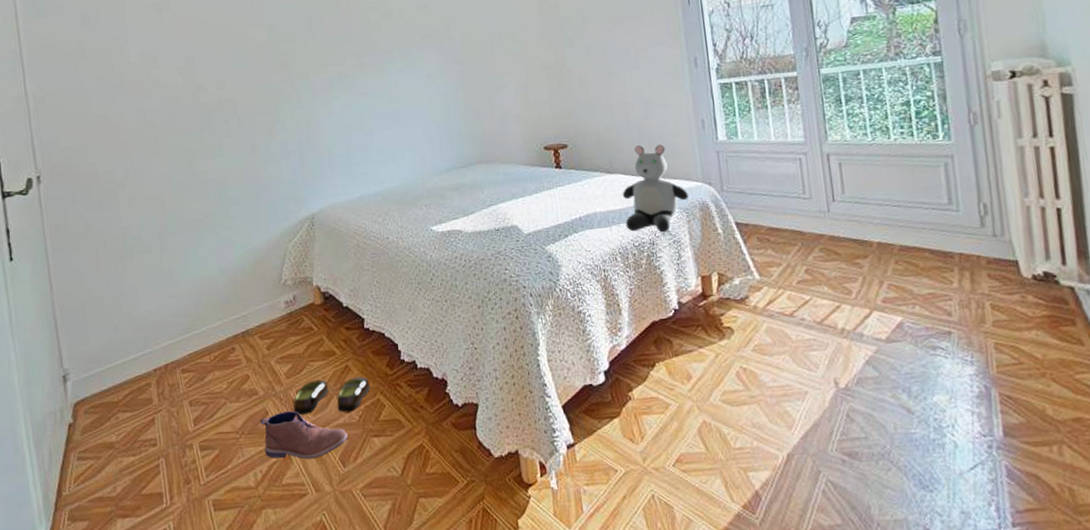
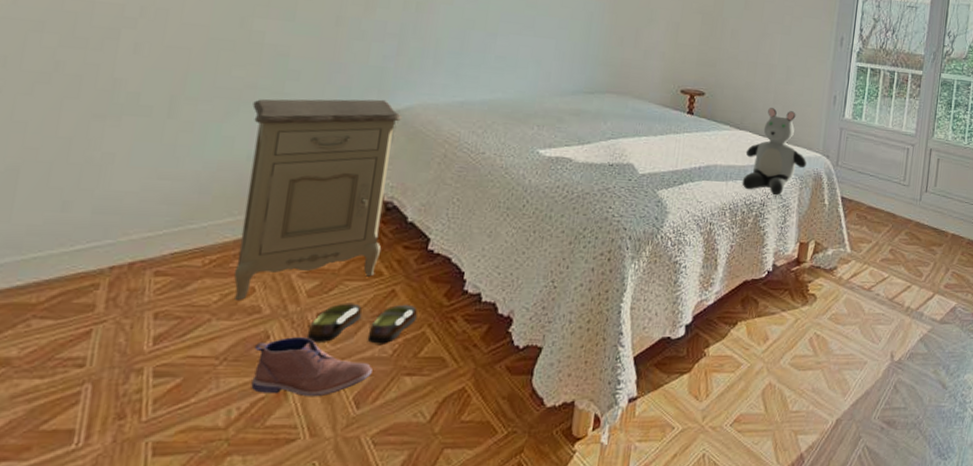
nightstand: none [212,207,330,386] -> present [234,99,403,300]

